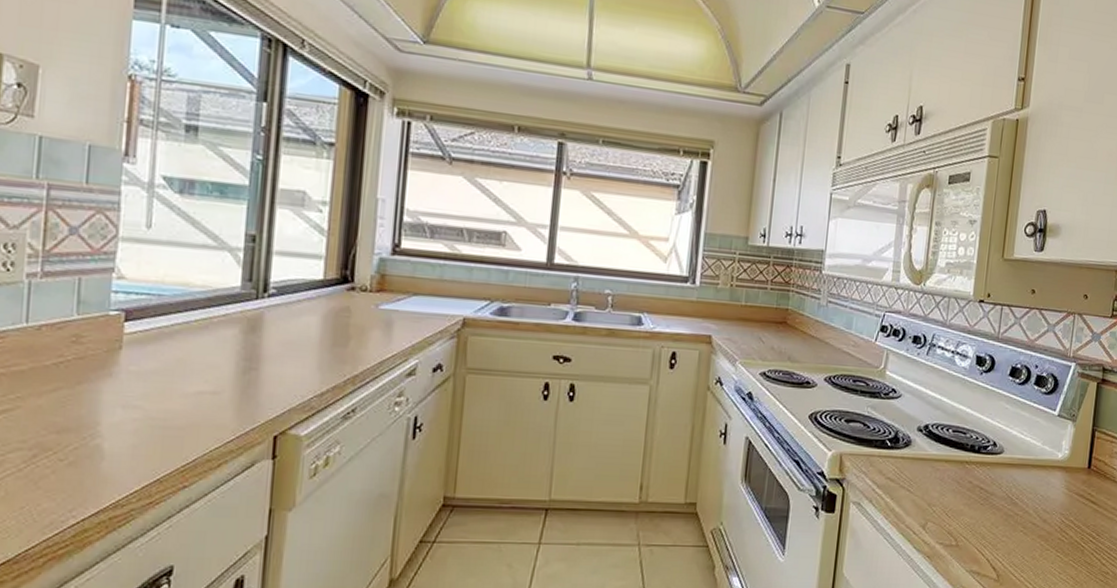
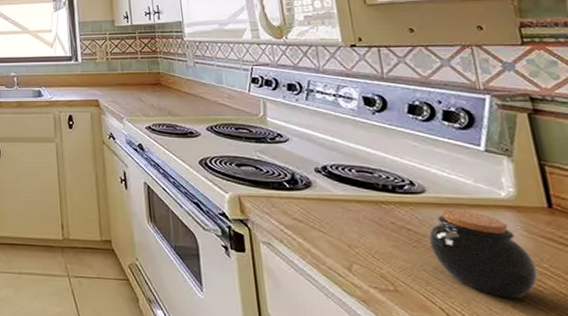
jar: none [993,468,1066,548] -> present [428,208,538,299]

